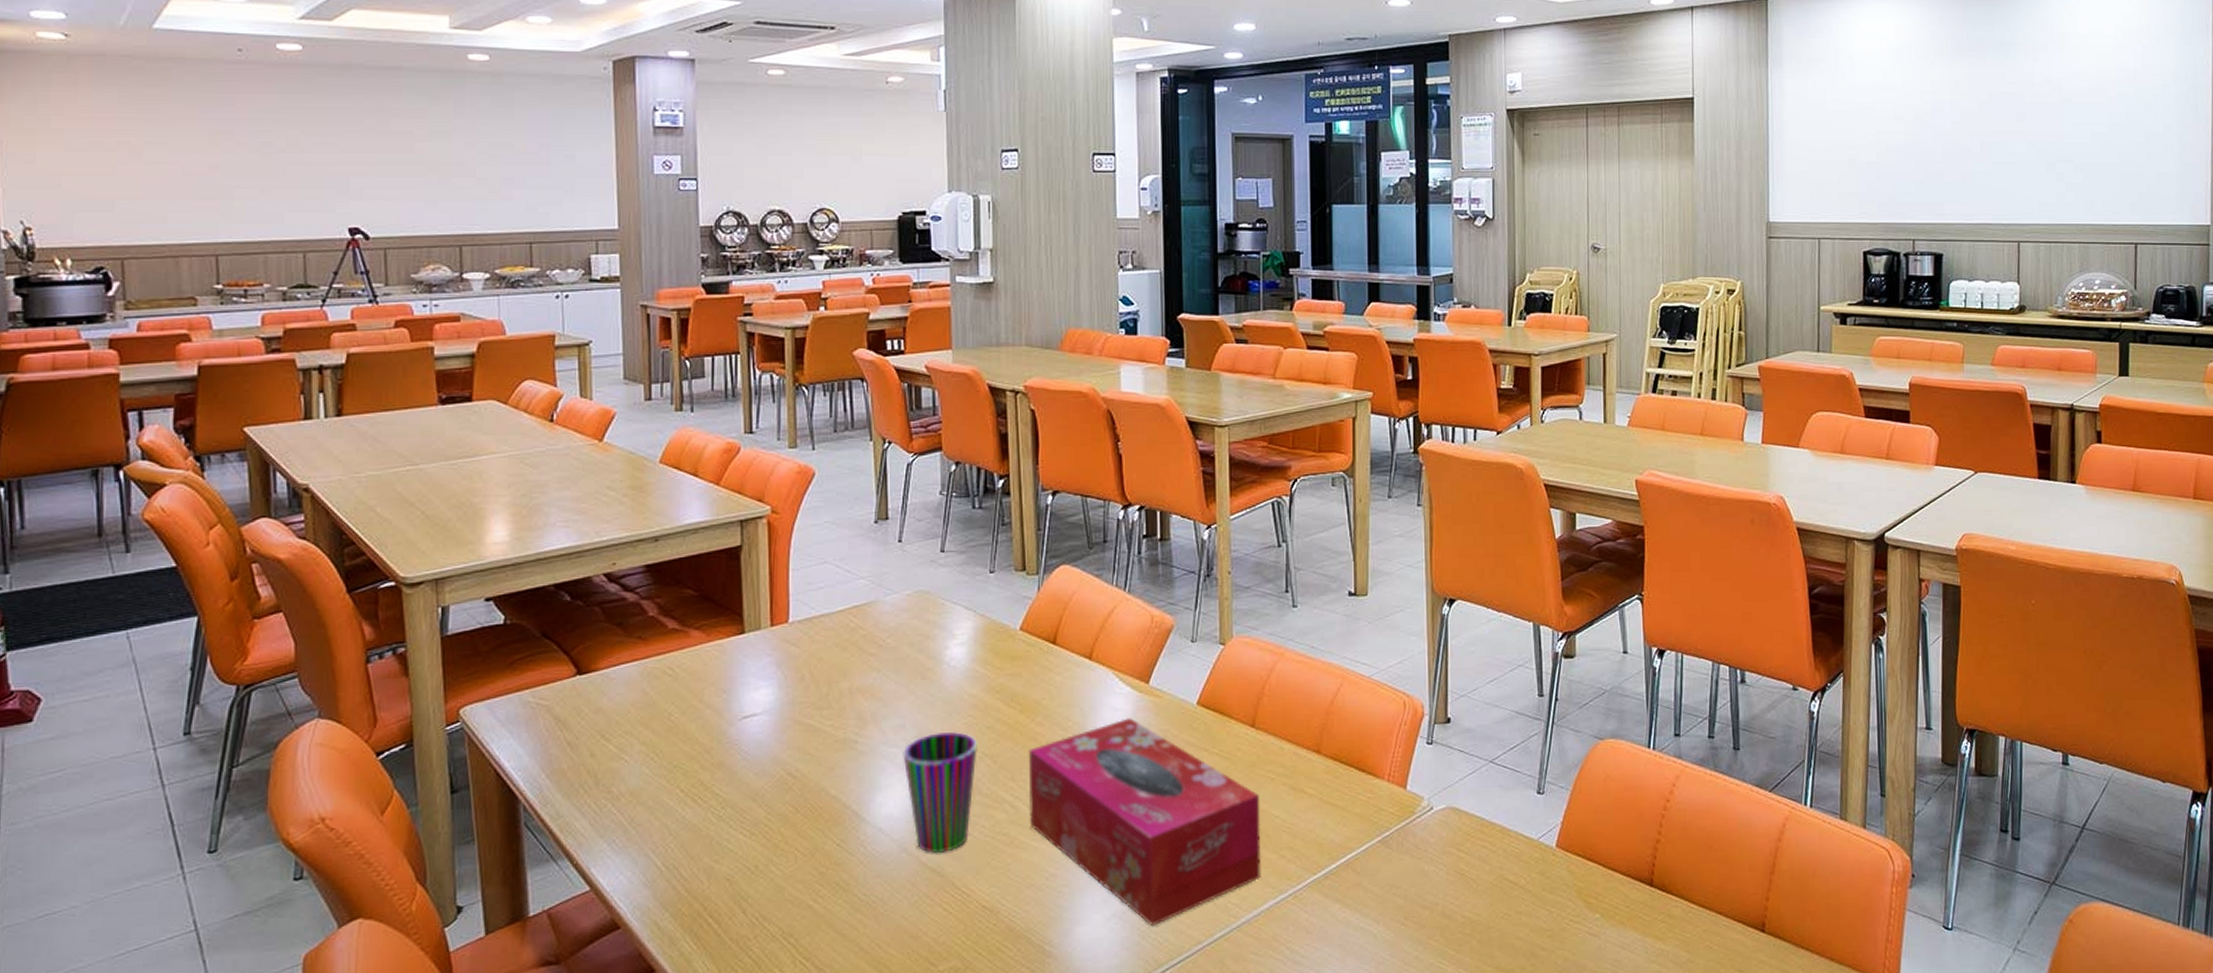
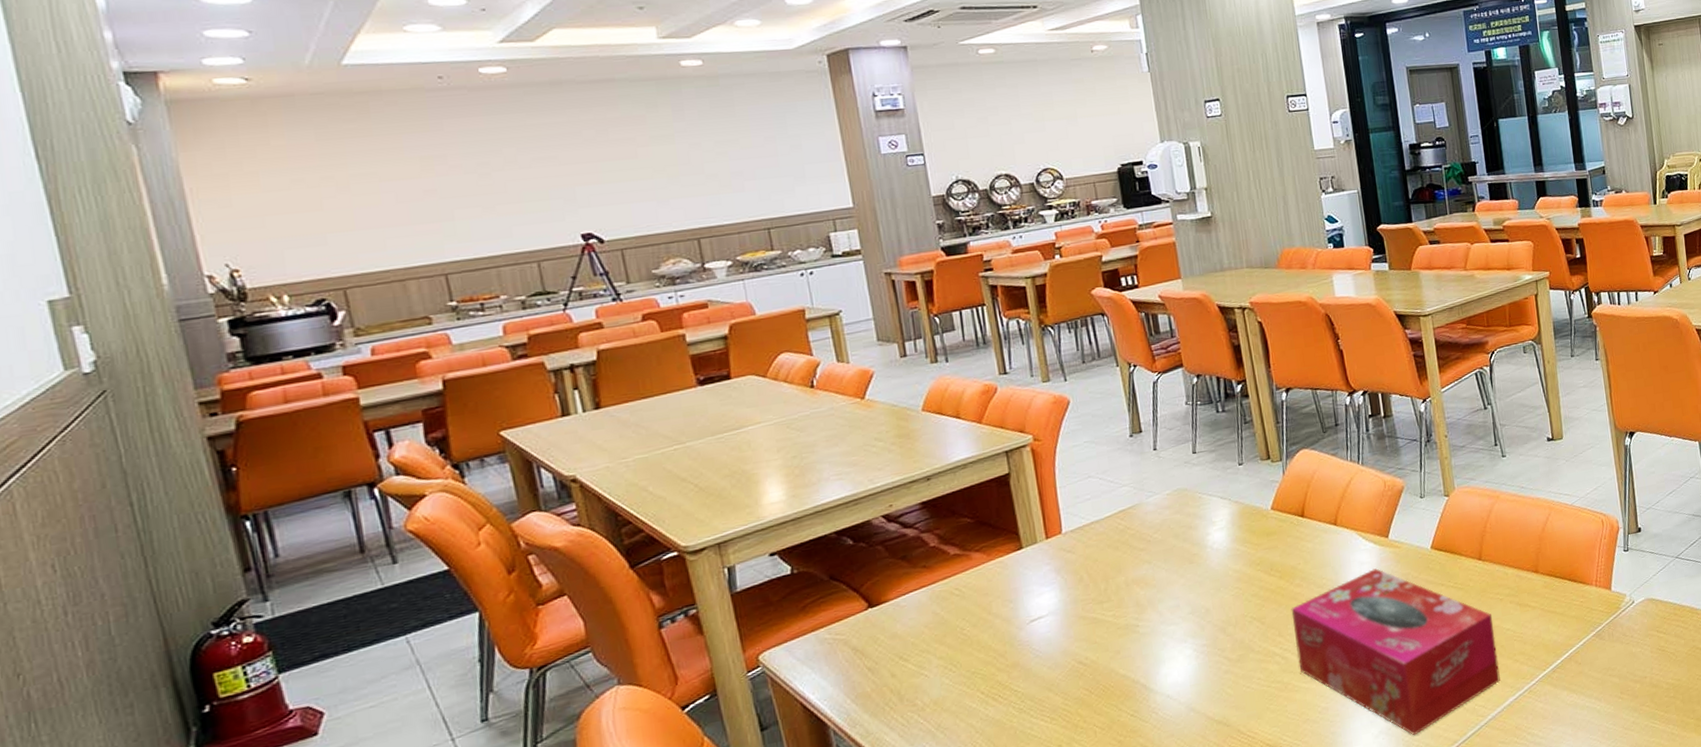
cup: present [903,732,977,854] -> none [1180,603,1248,709]

